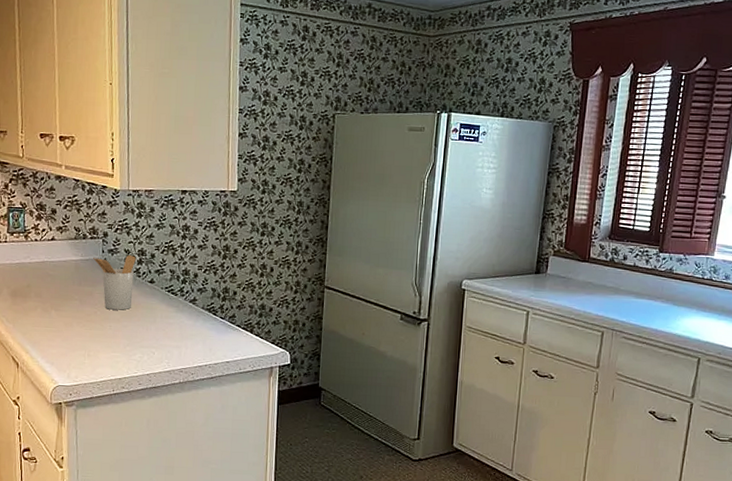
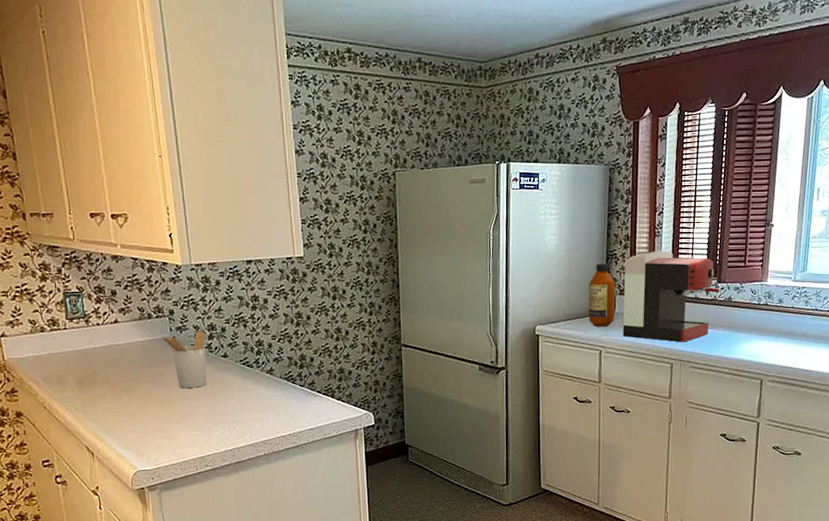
bottle: none [518,222,549,288] -> present [588,263,616,327]
coffee maker: none [553,214,661,311] -> present [623,251,719,342]

